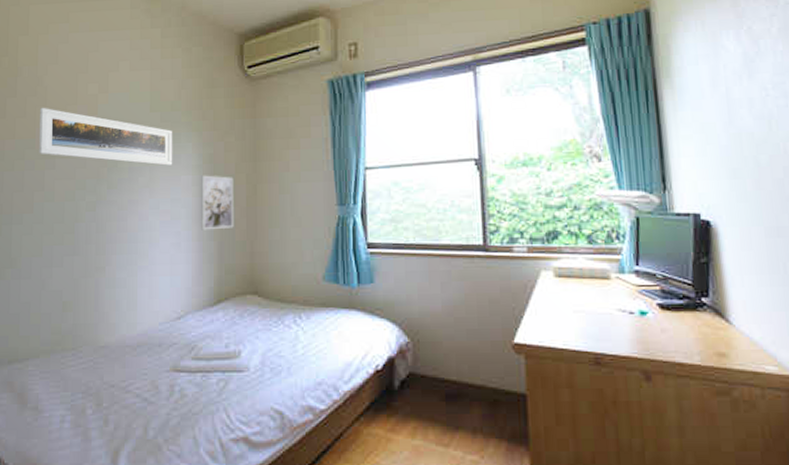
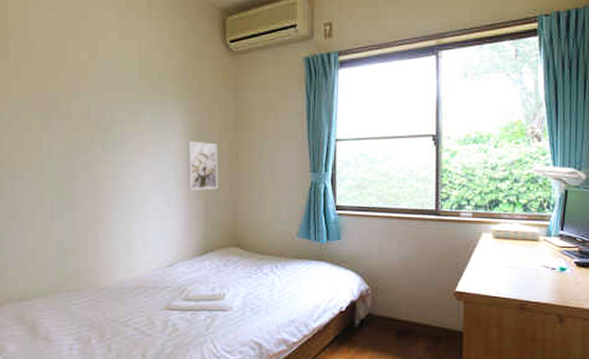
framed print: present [39,107,173,166] -> none [33,71,162,131]

